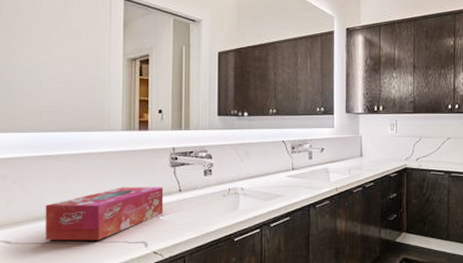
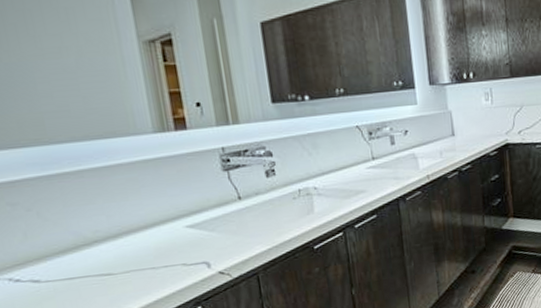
tissue box: present [45,187,164,241] -> none [74,196,224,273]

